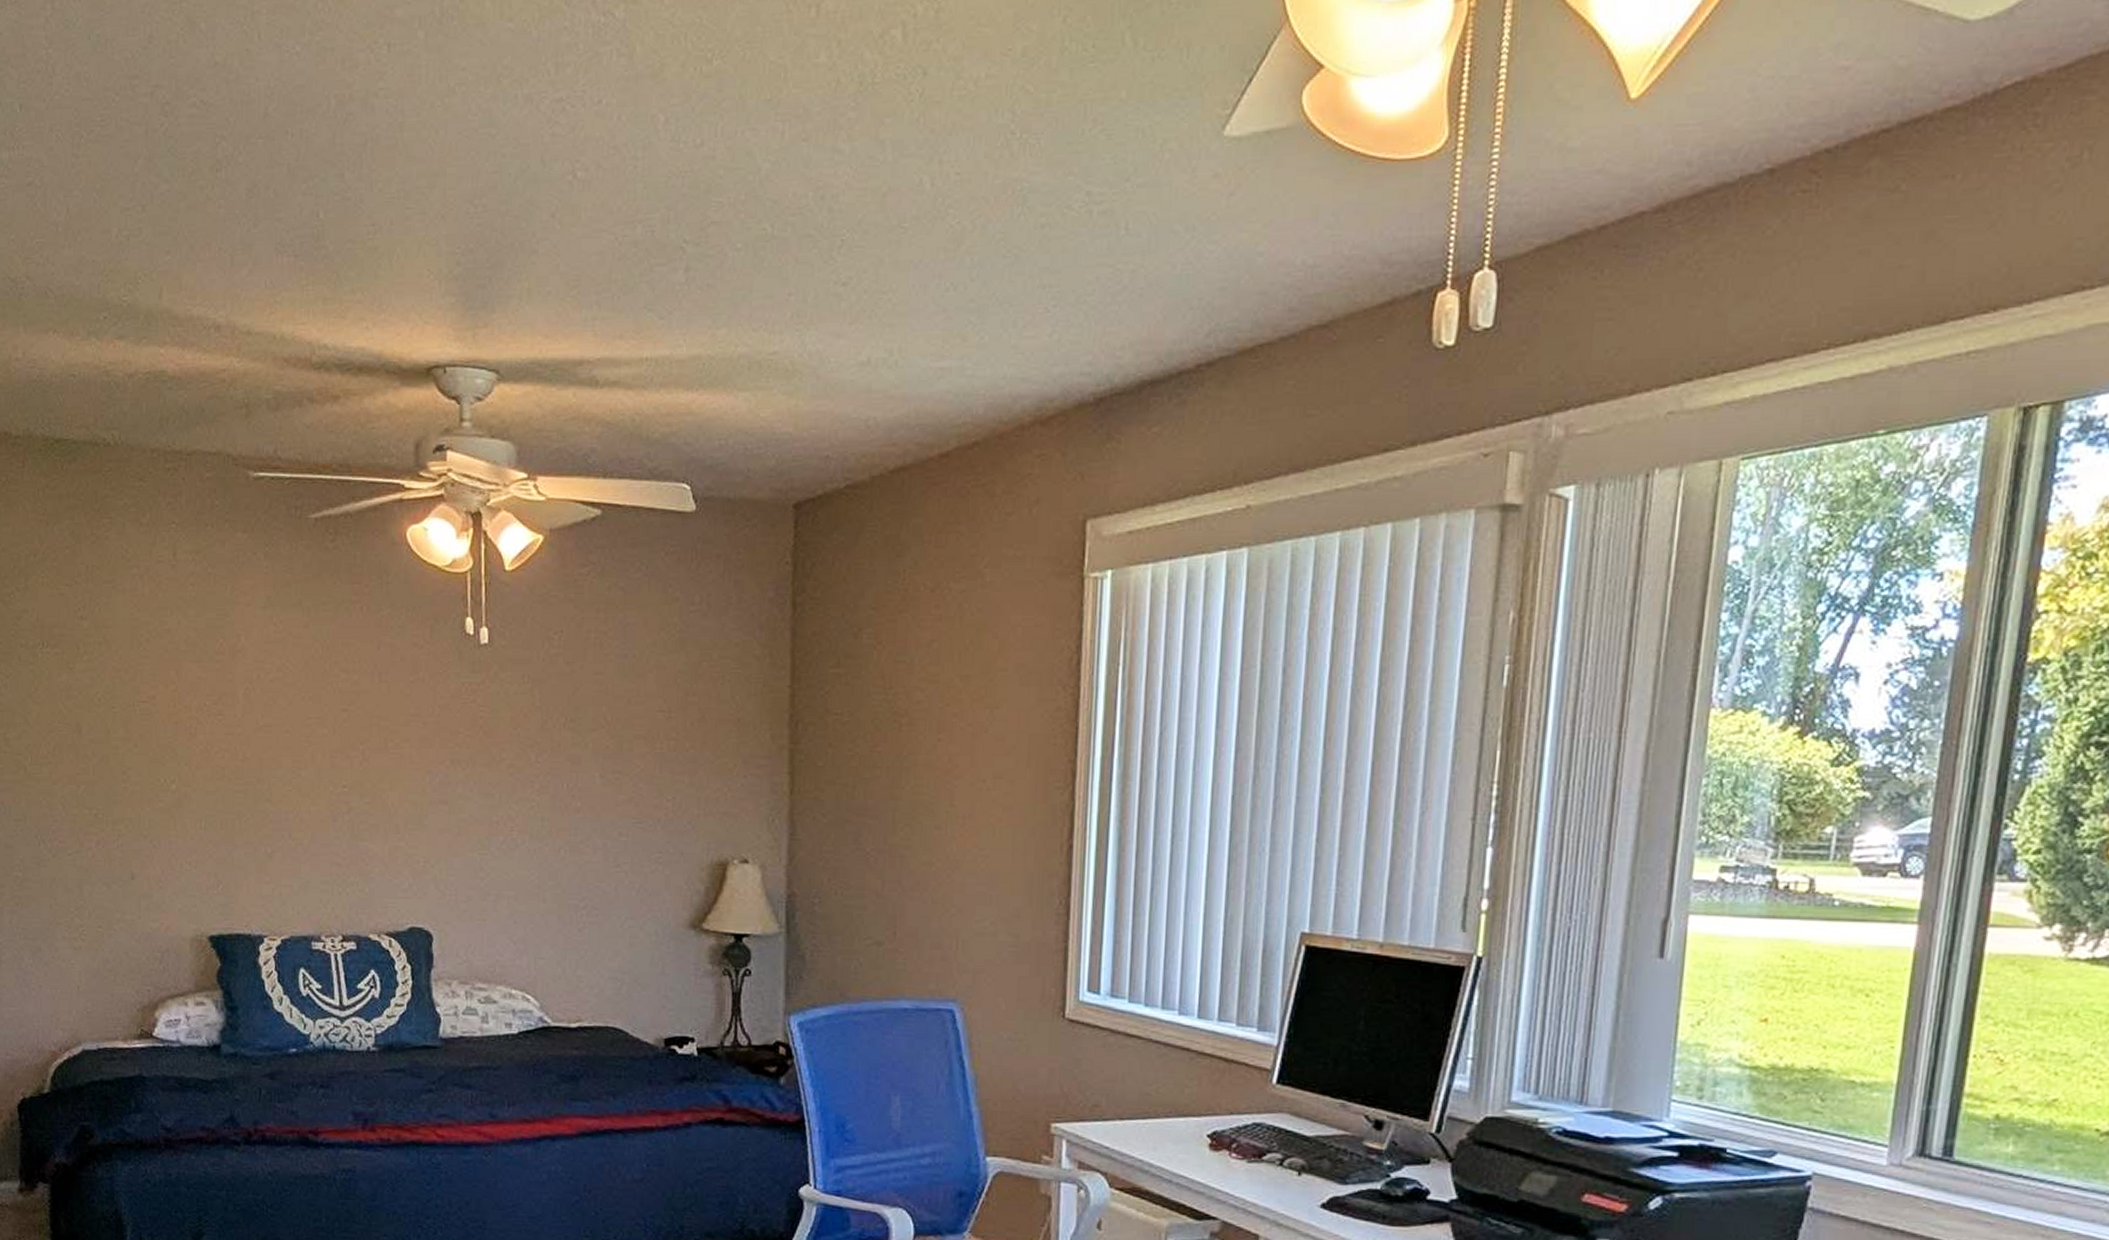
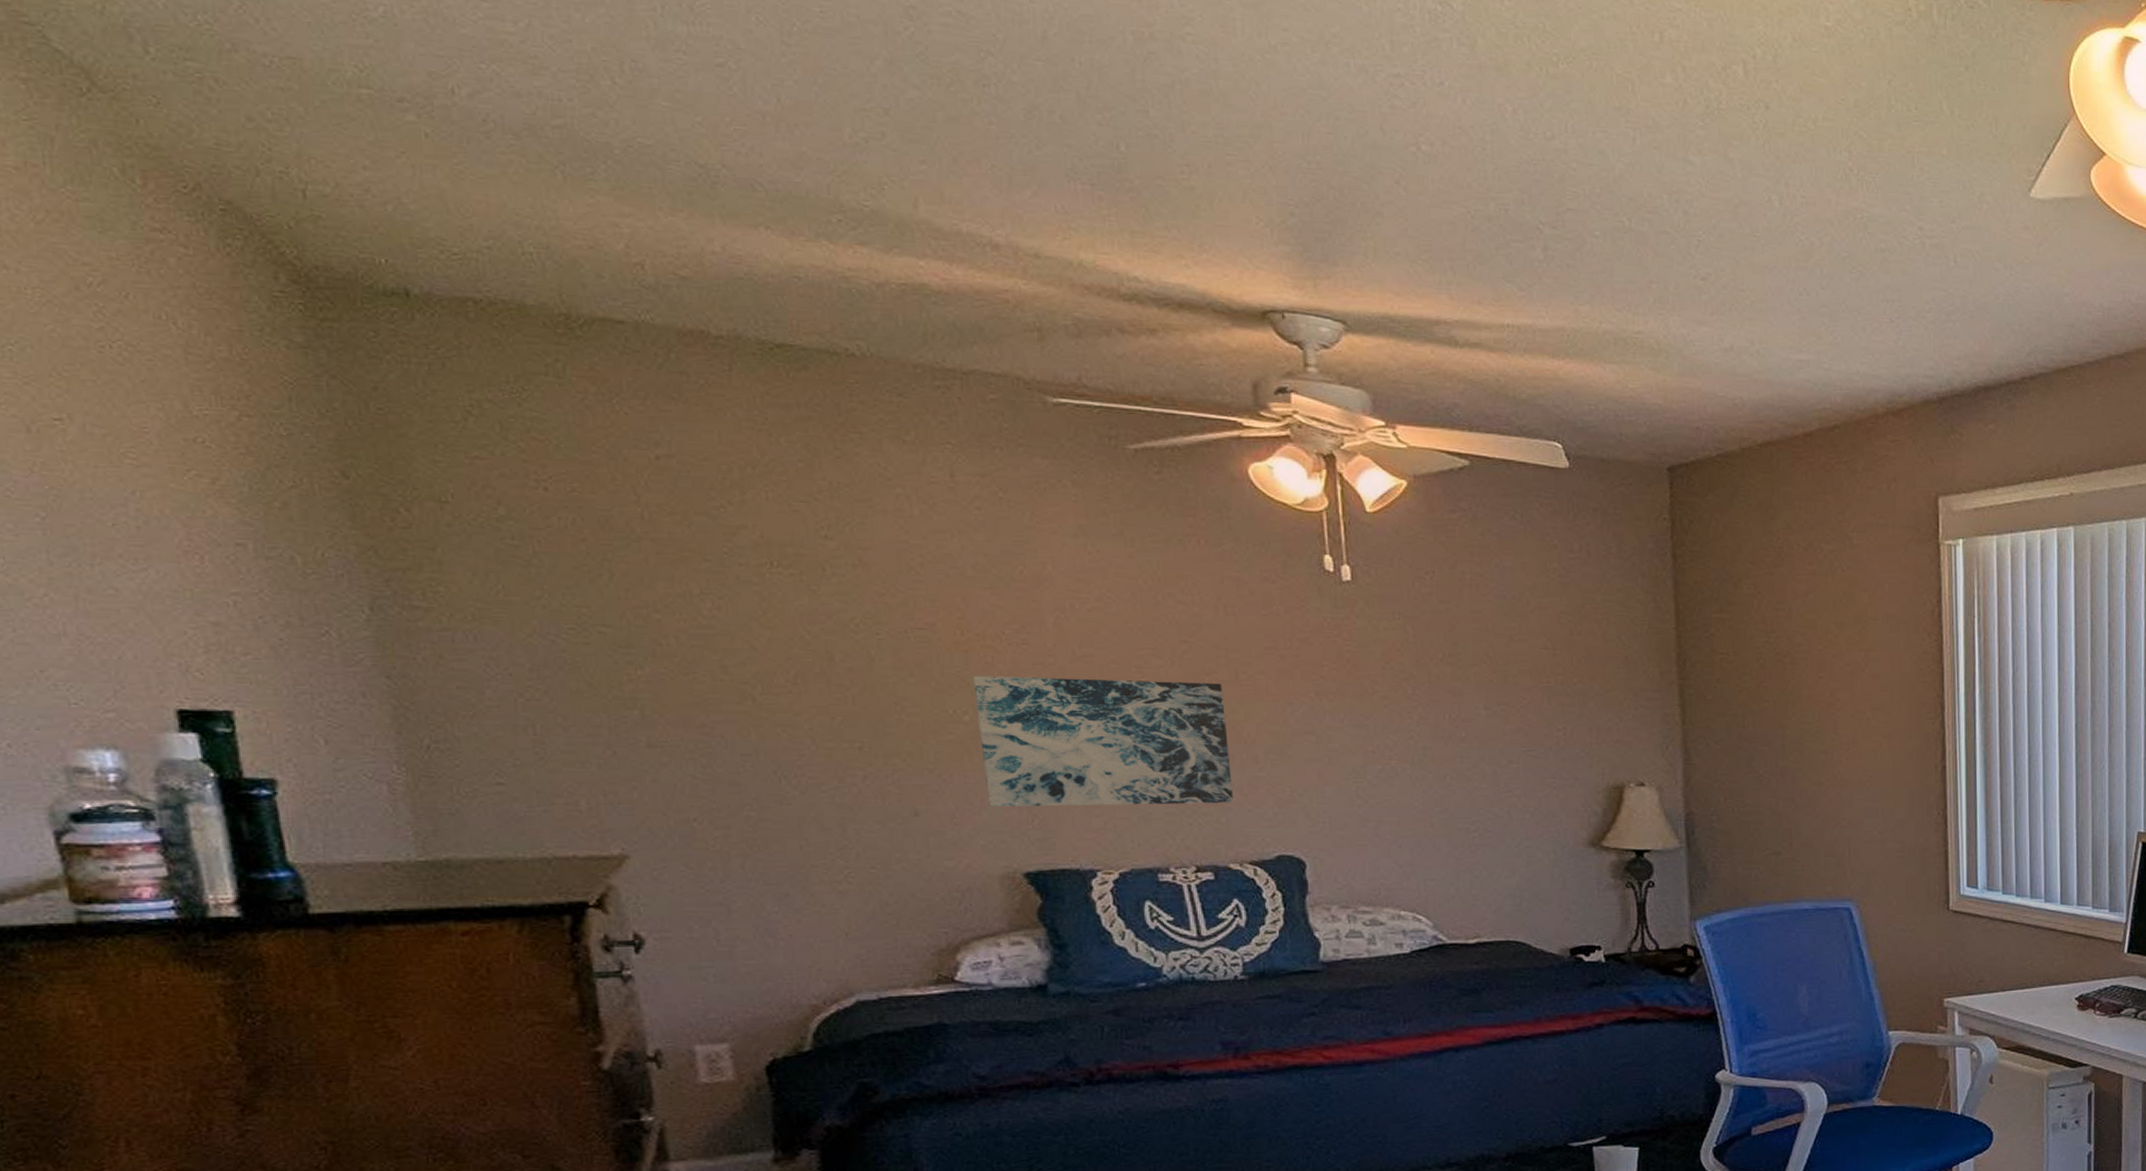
wall art: none [180,745,376,874] -> present [973,675,1233,807]

